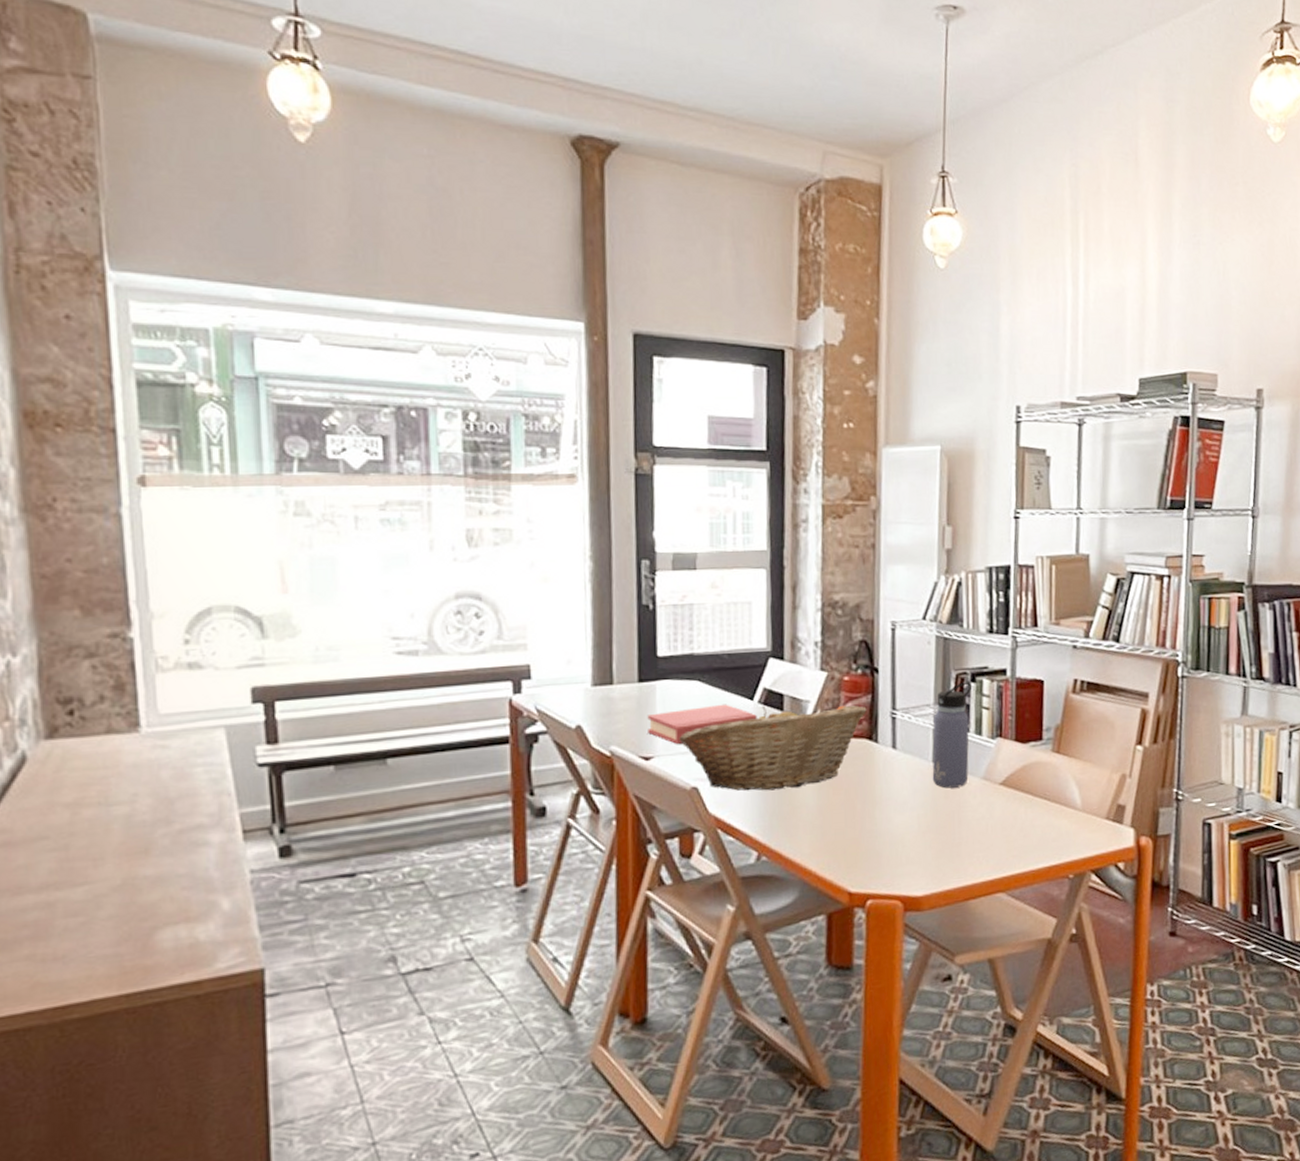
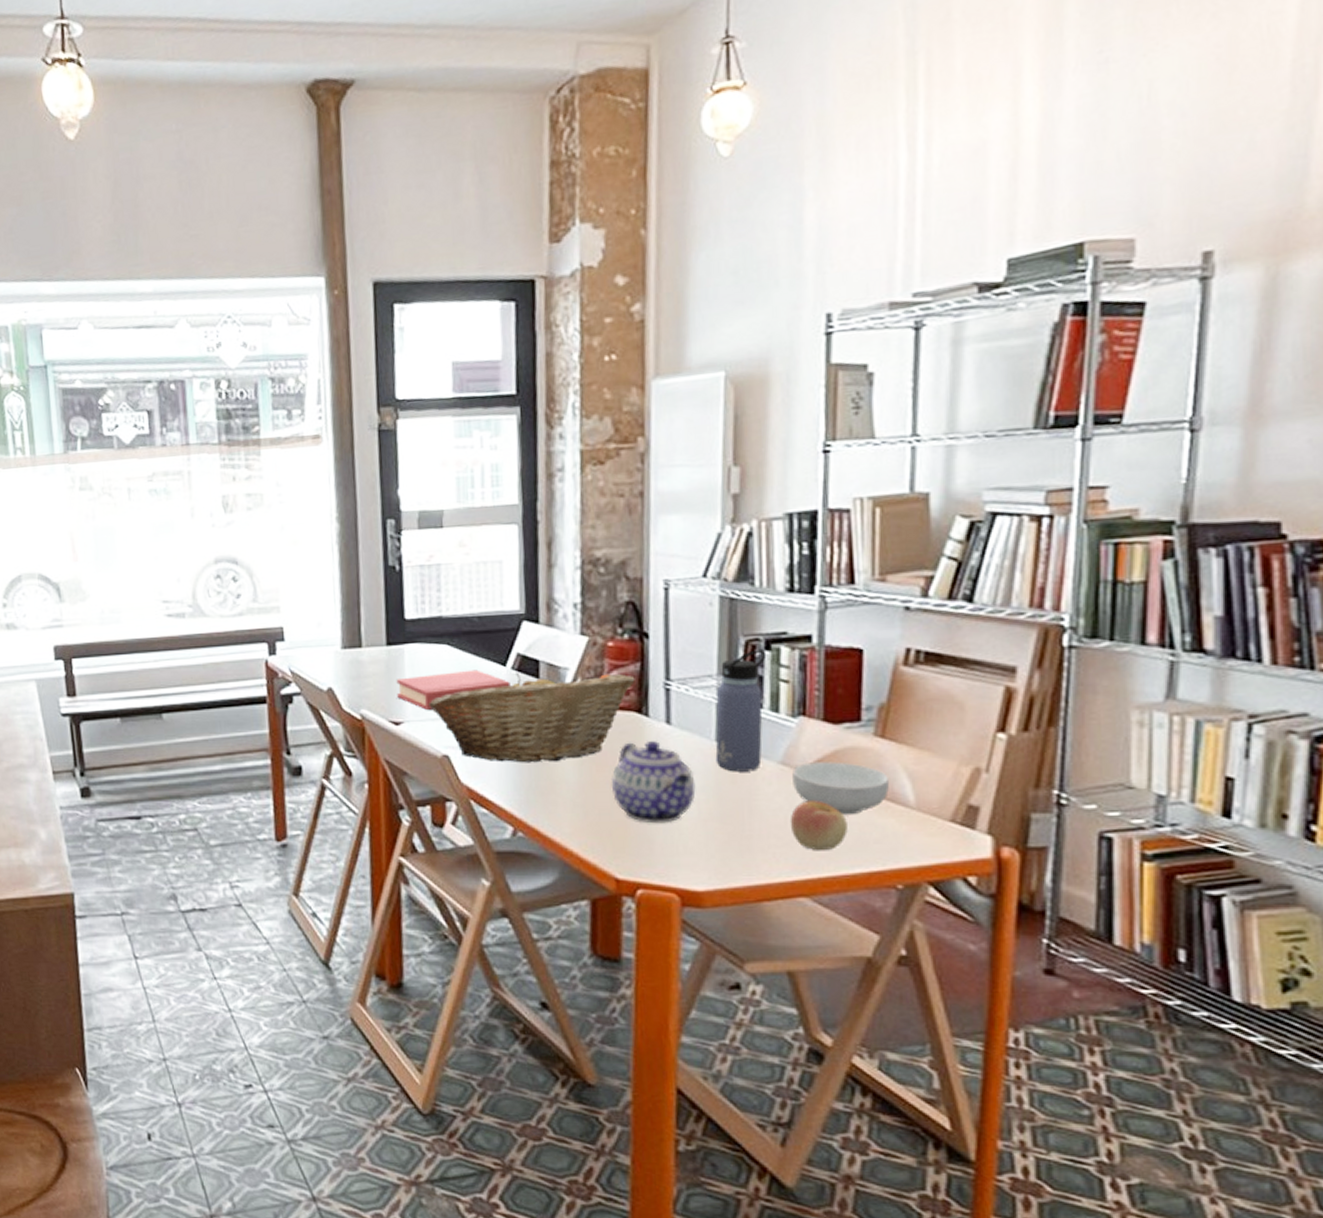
teapot: none [845,764,916,839] -> present [610,741,696,824]
apple: none [990,809,1033,852] -> present [790,801,848,851]
cereal bowl: none [992,775,1063,820] -> present [792,761,889,816]

